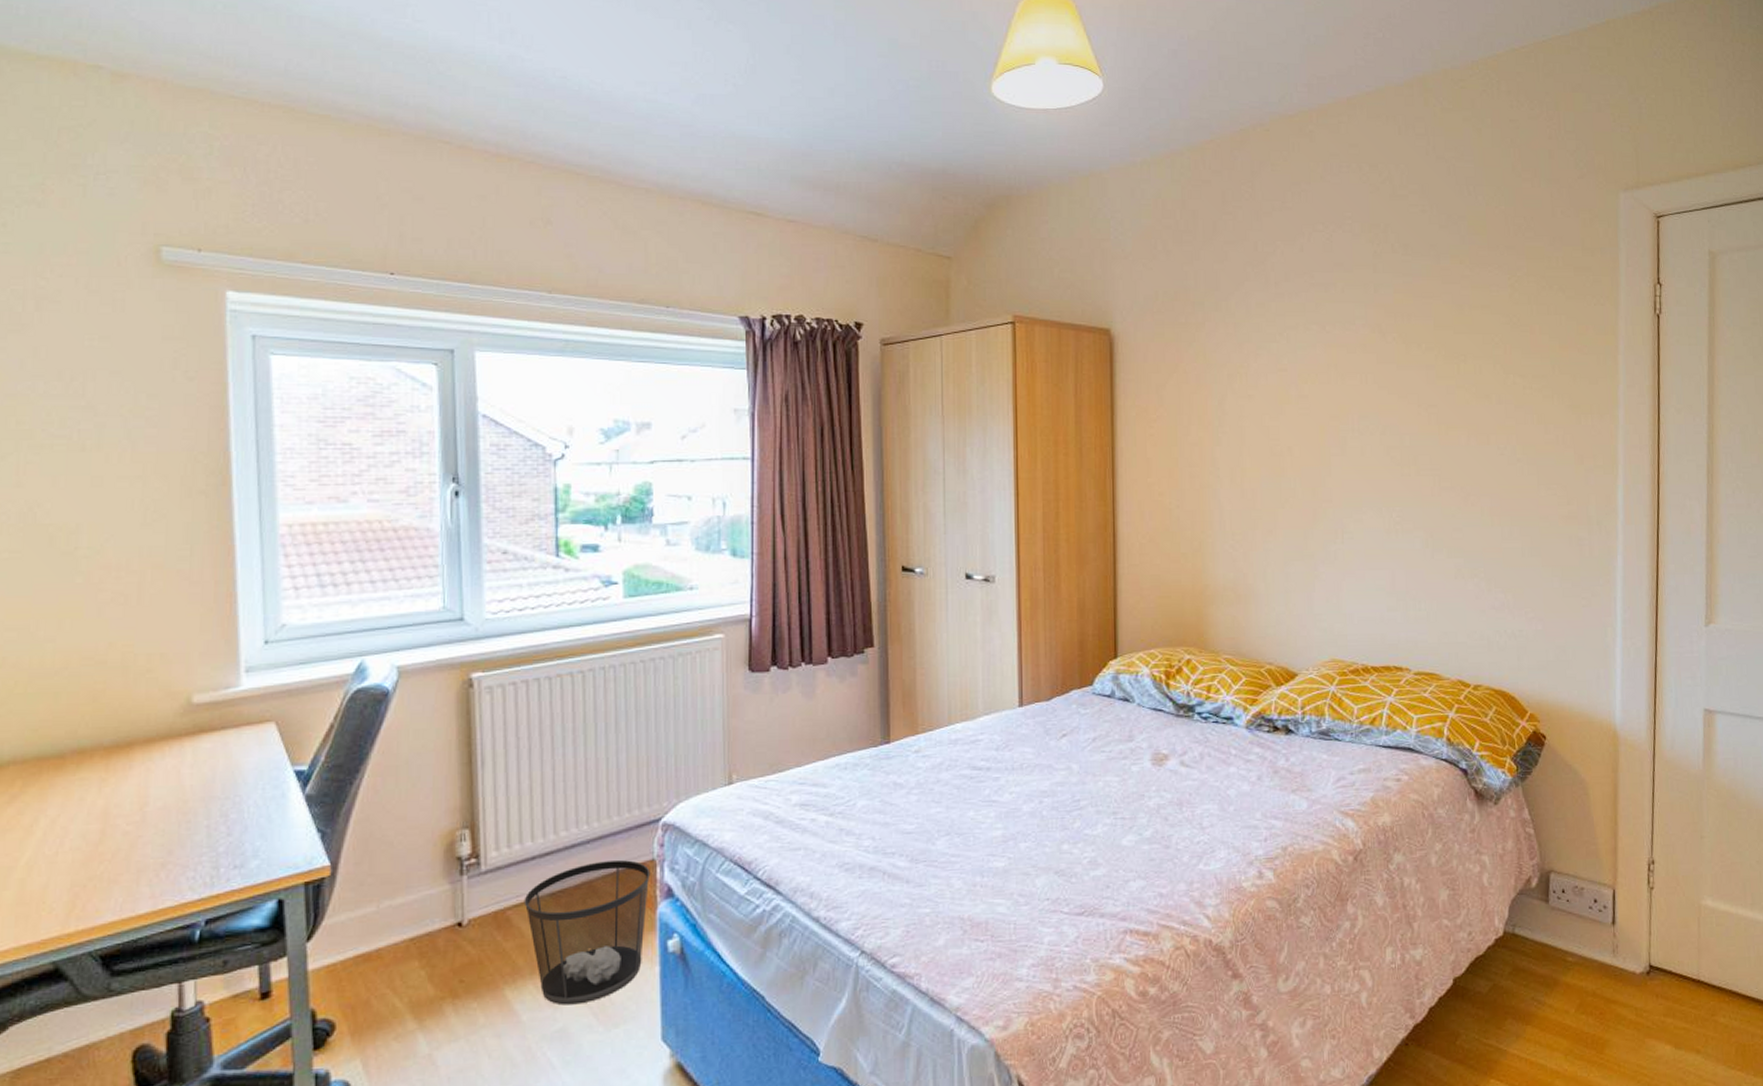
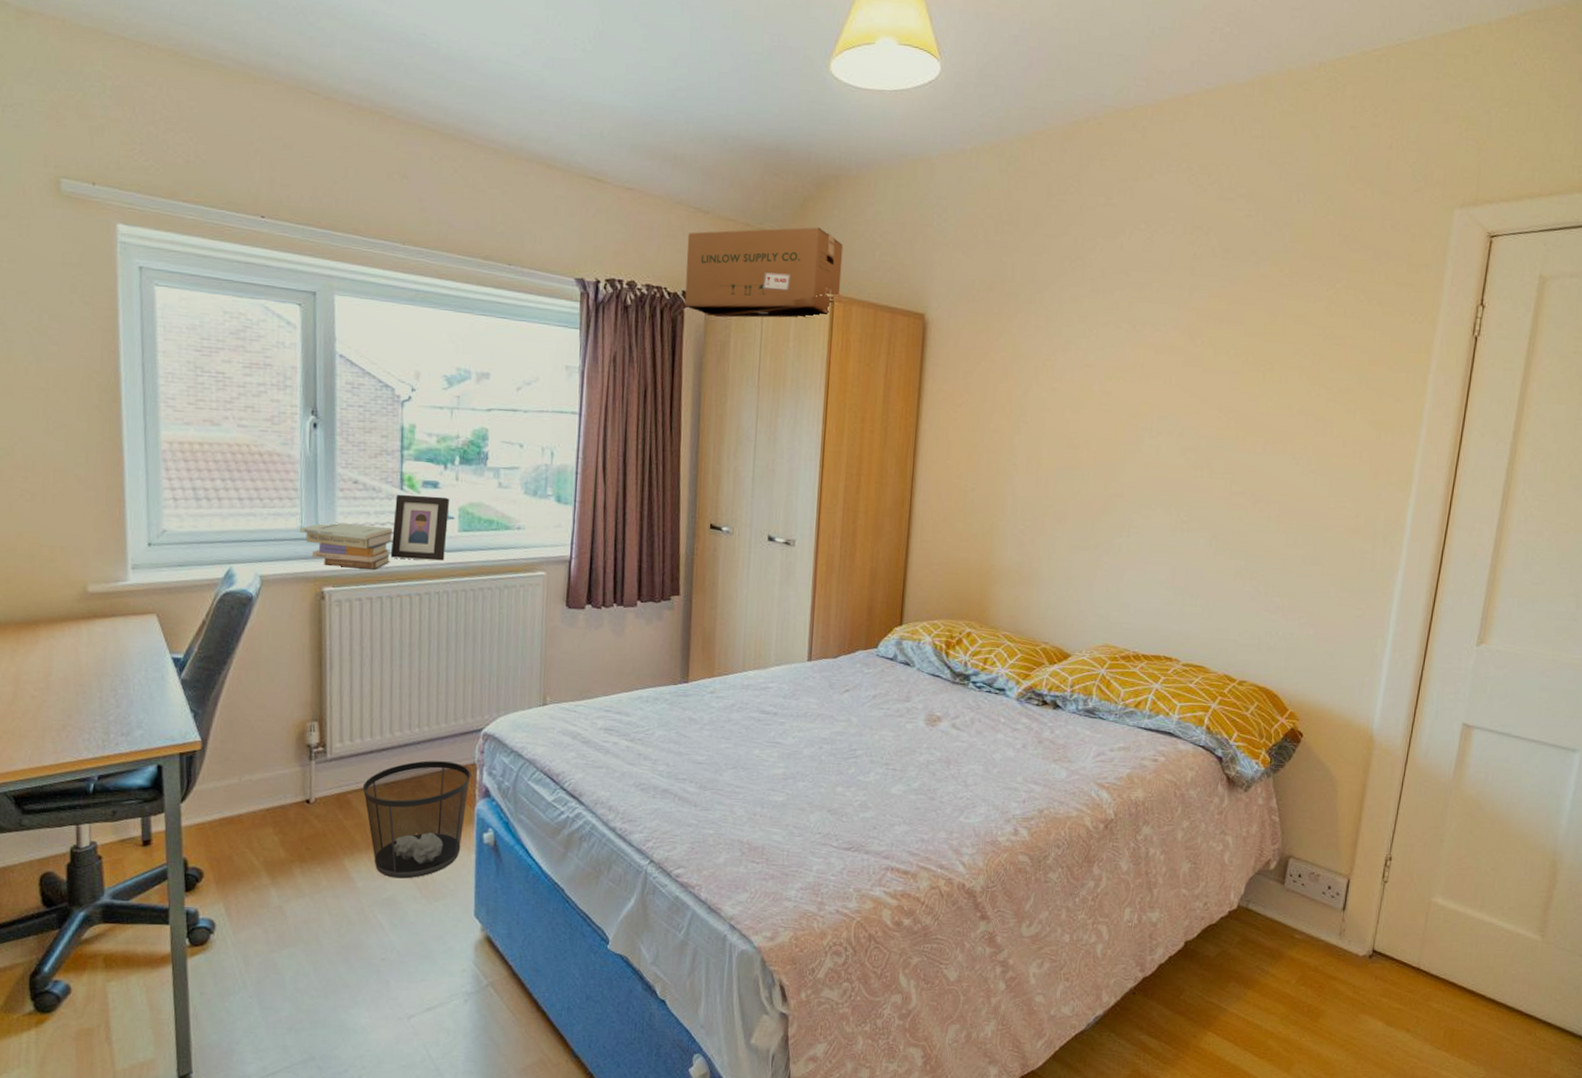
books: none [442,598,550,649] -> present [299,521,394,569]
picture frame: none [547,561,613,633] -> present [390,494,450,561]
box: none [856,248,1021,347] -> present [684,227,843,318]

